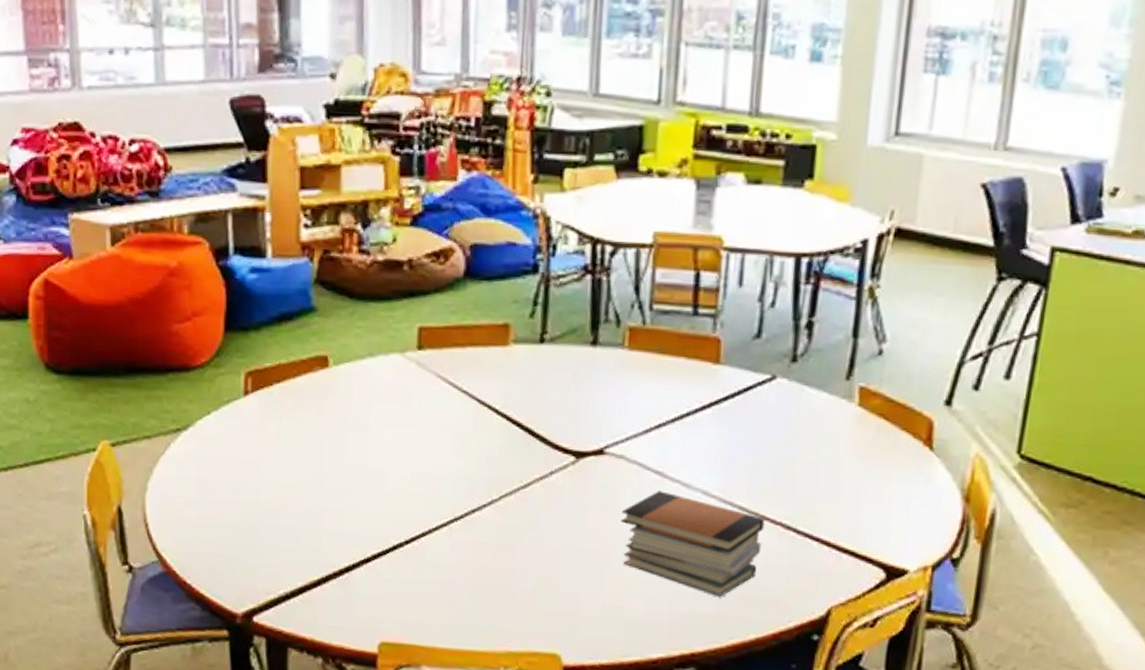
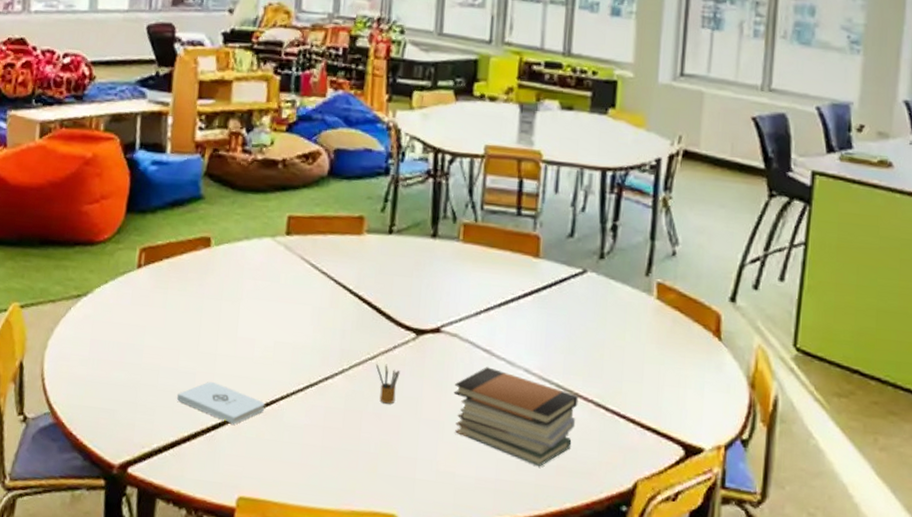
notepad: none [303,520,403,565] -> present [177,382,265,424]
pencil box: none [529,492,558,536] -> present [375,364,400,404]

